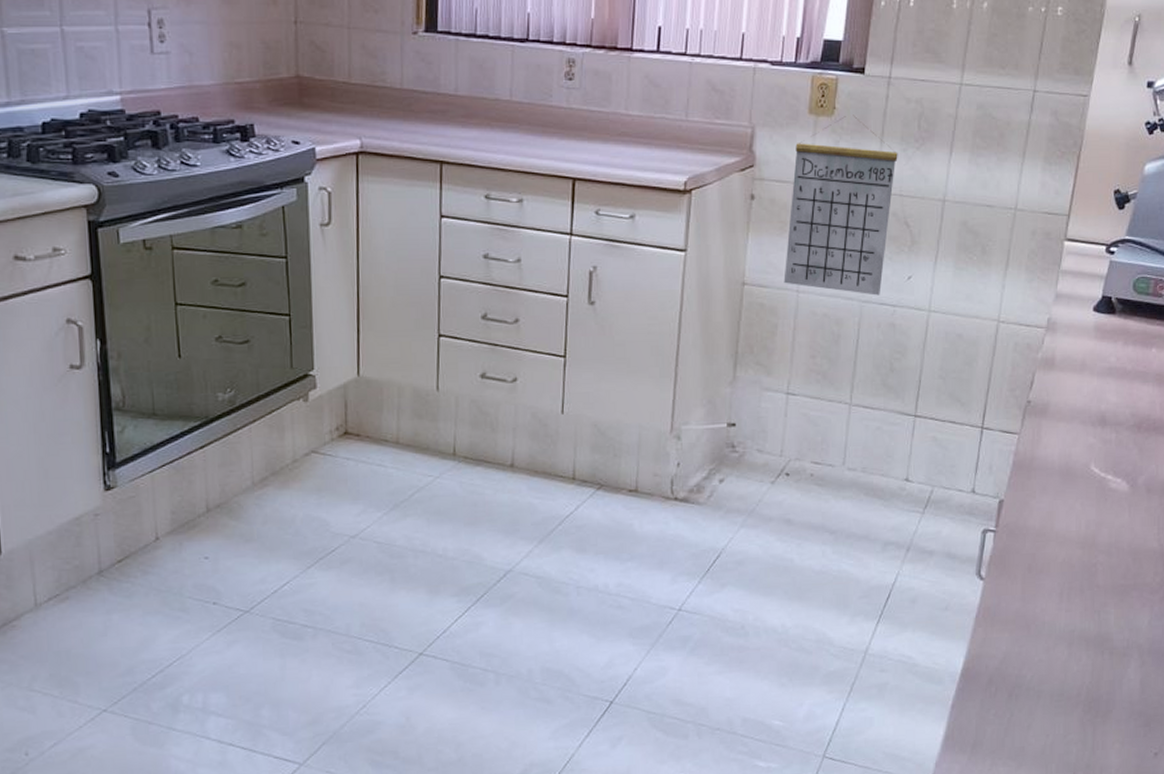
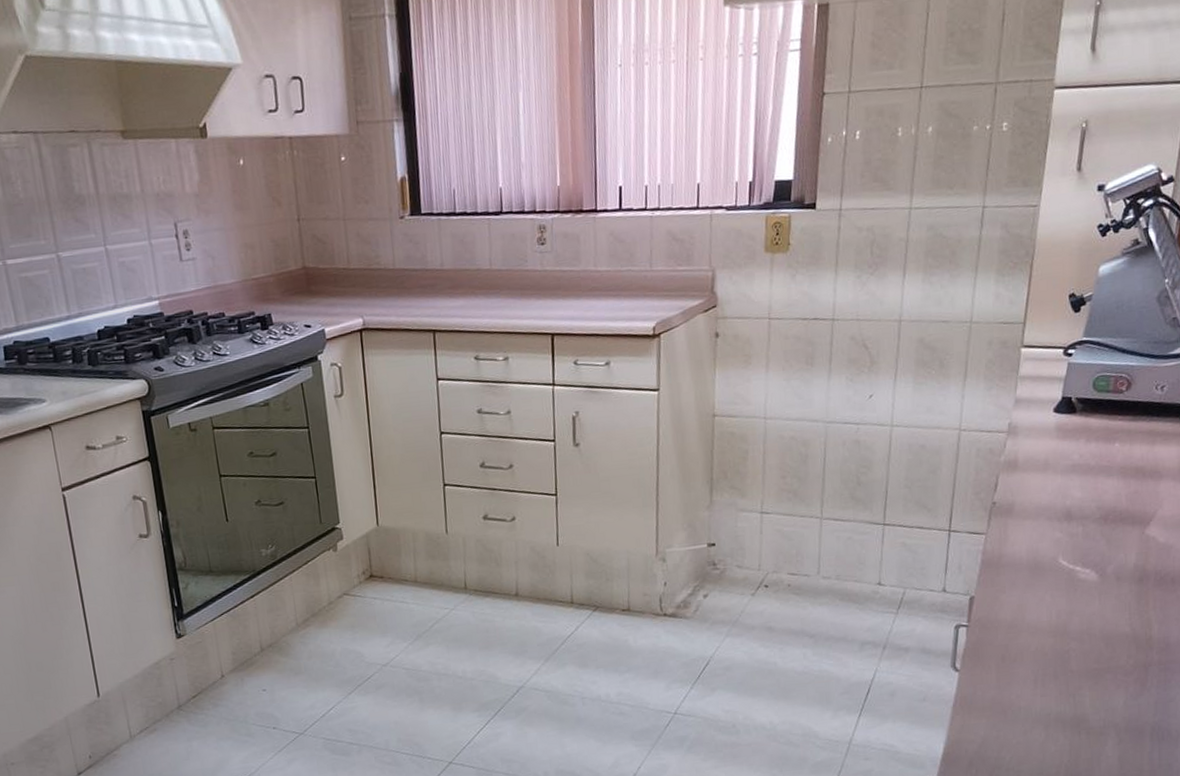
calendar: present [783,115,898,296] -> none [751,248,853,416]

